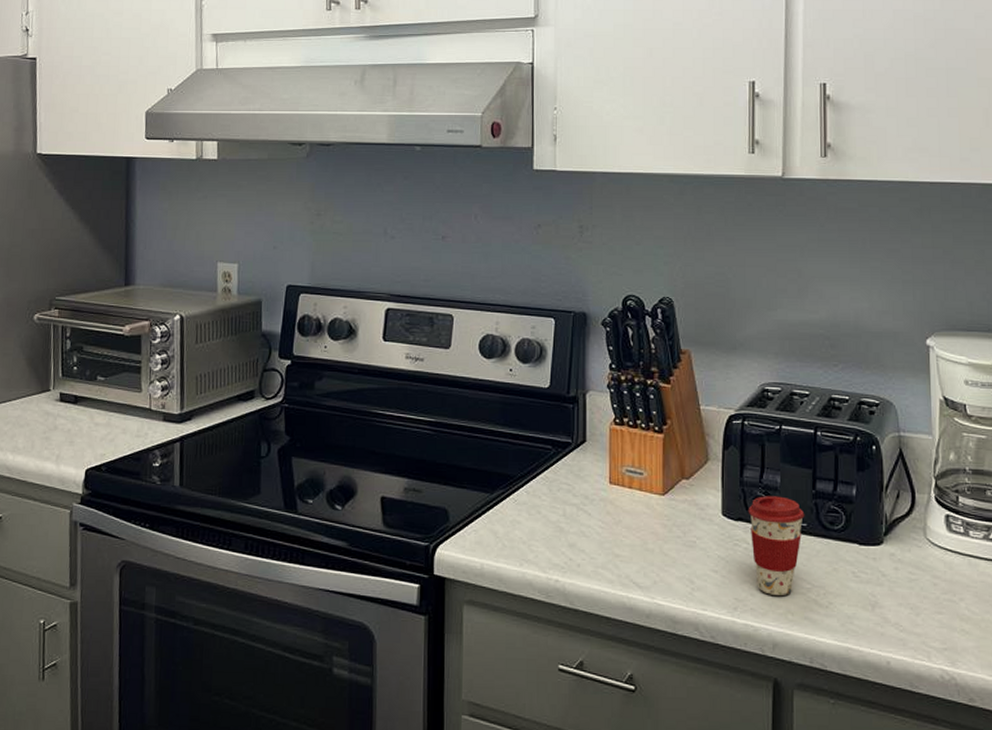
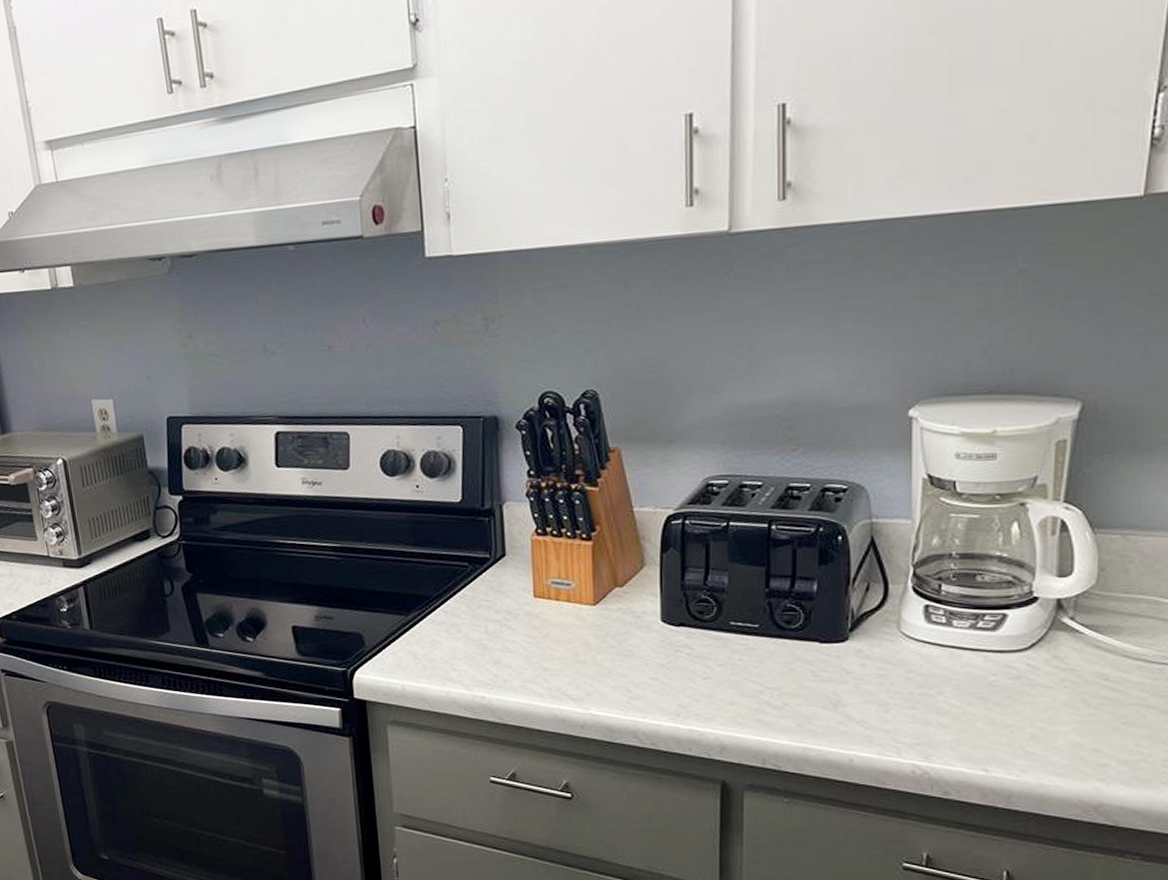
coffee cup: present [748,496,805,595] -> none [690,598,757,699]

